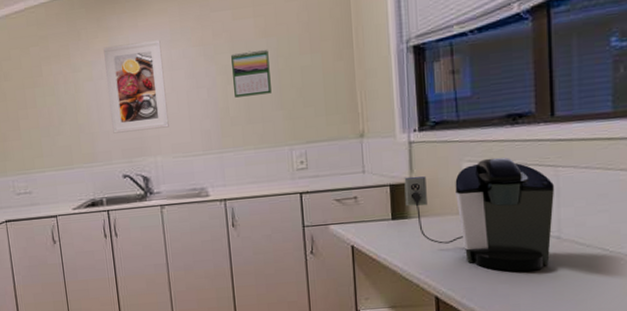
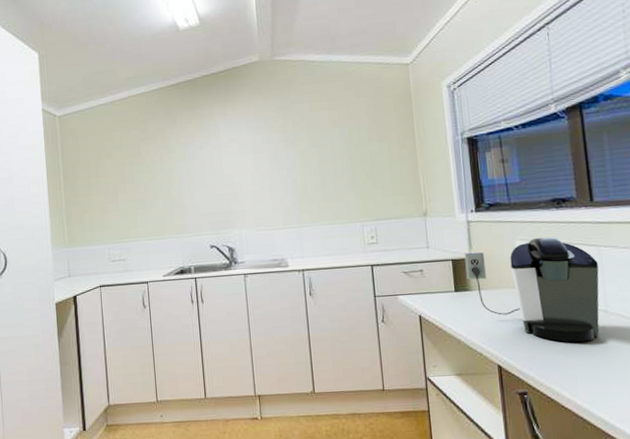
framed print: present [103,40,169,134] -> none [196,126,253,208]
calendar: present [230,49,272,98] -> none [308,137,344,178]

